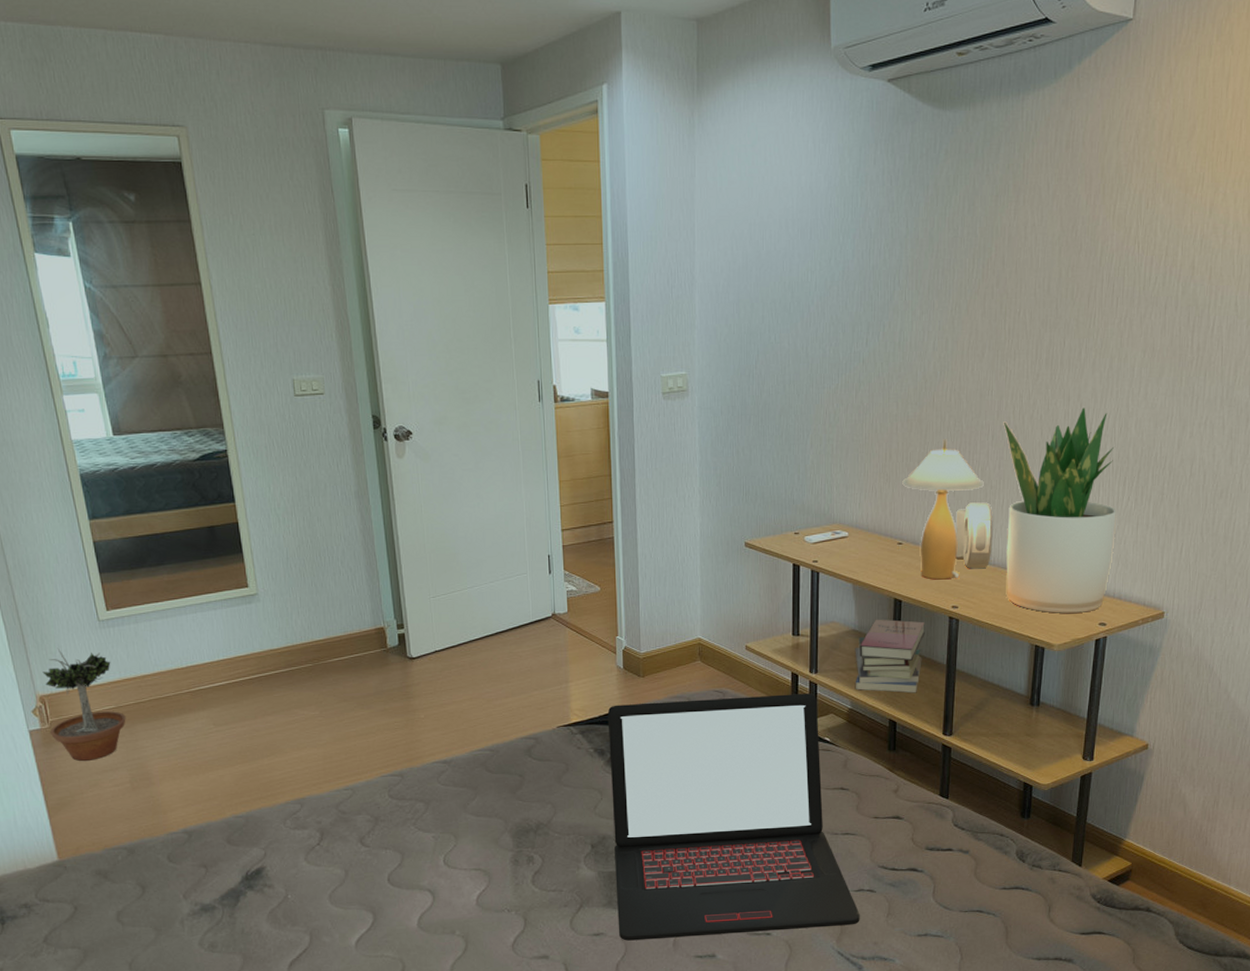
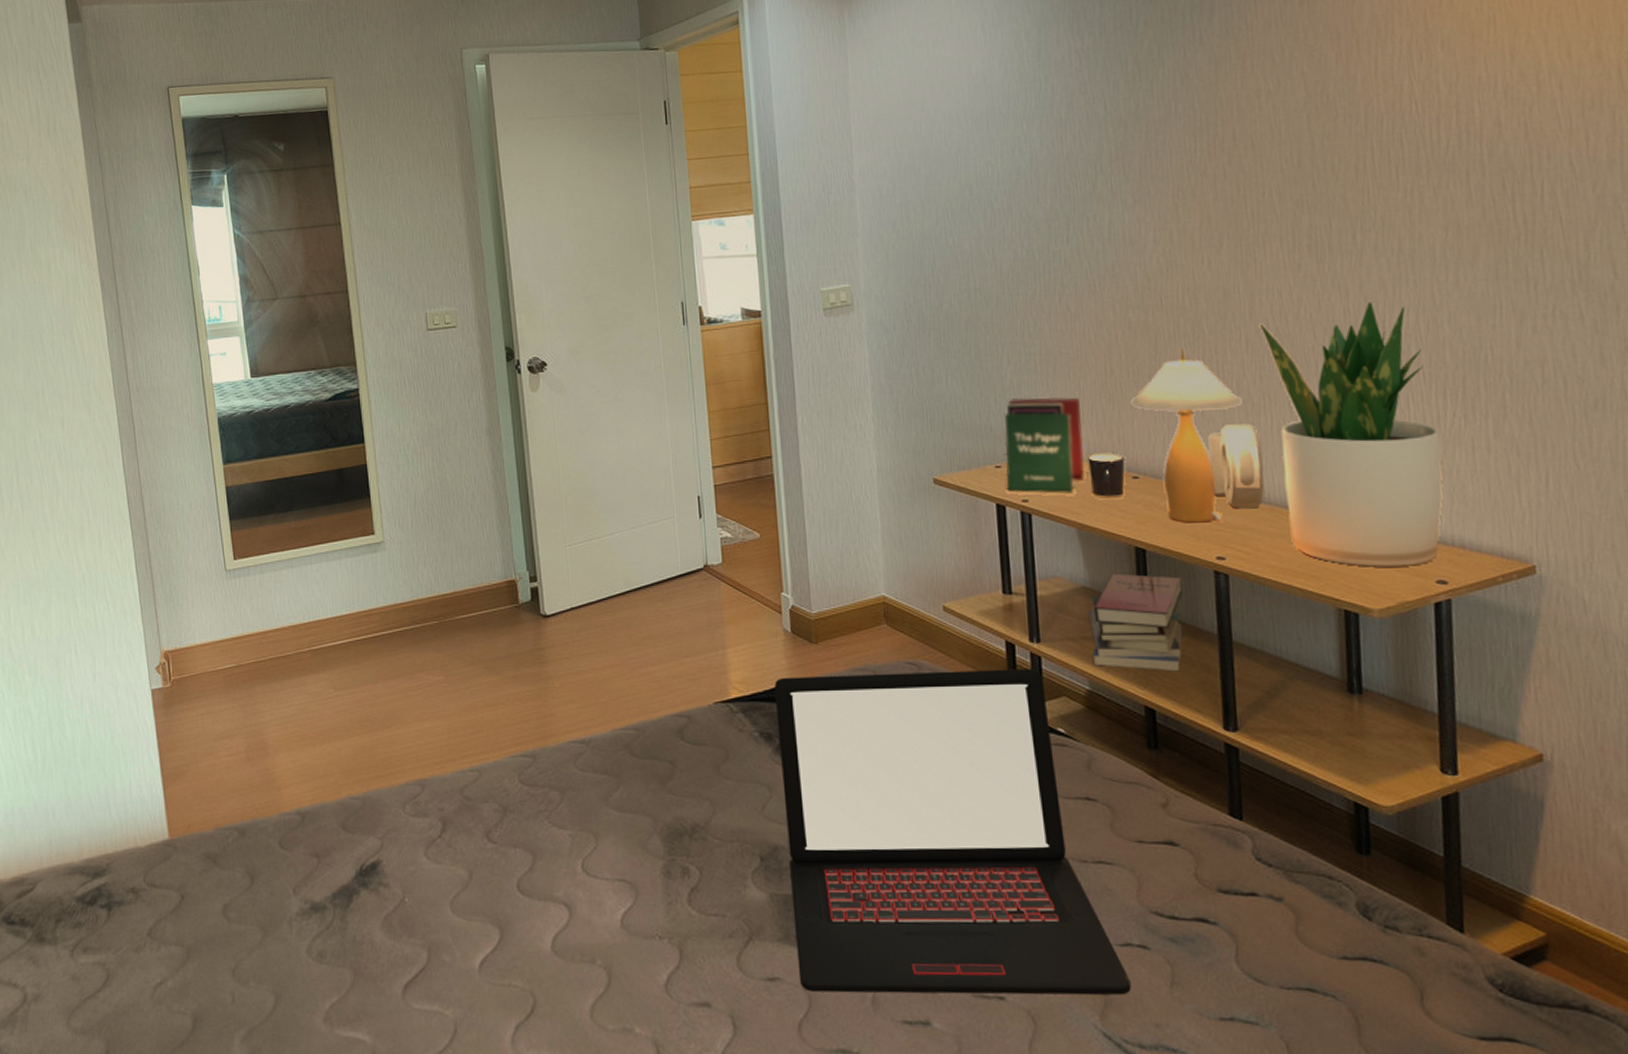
potted tree: present [42,648,126,761] -> none [169,599,246,725]
books: none [802,476,865,556] -> present [1005,397,1085,494]
mug: none [866,524,893,561] -> present [1088,454,1126,500]

